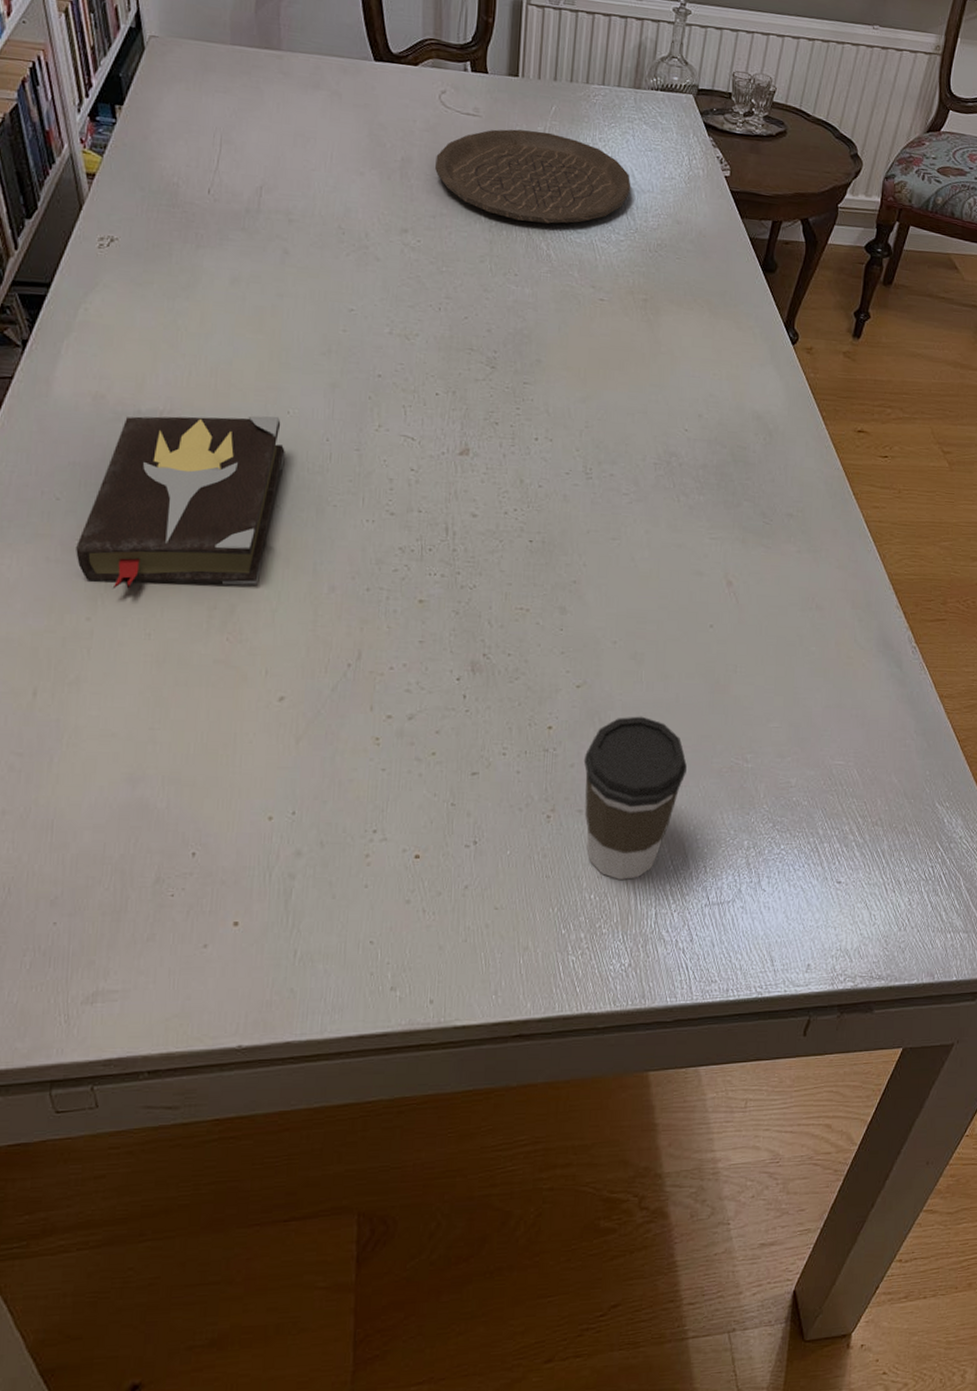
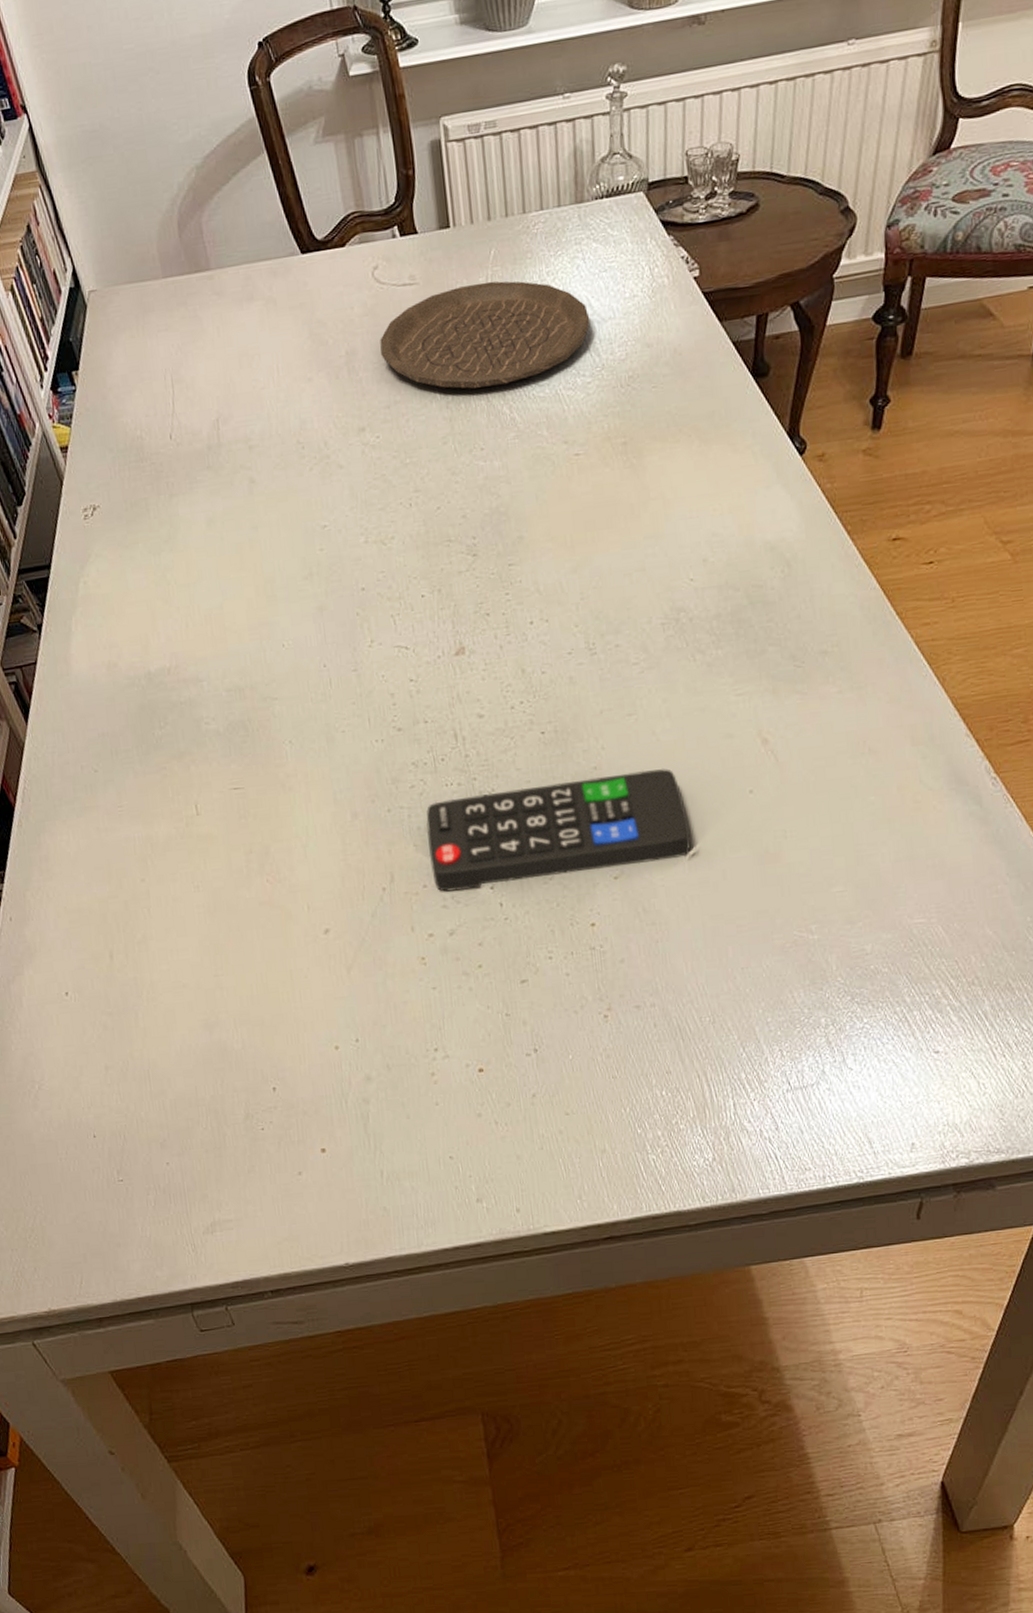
hardback book: present [76,415,285,590] -> none [119,651,289,849]
remote control: none [400,588,653,678] -> present [426,769,691,892]
coffee cup: present [583,716,687,880] -> none [633,899,746,1073]

